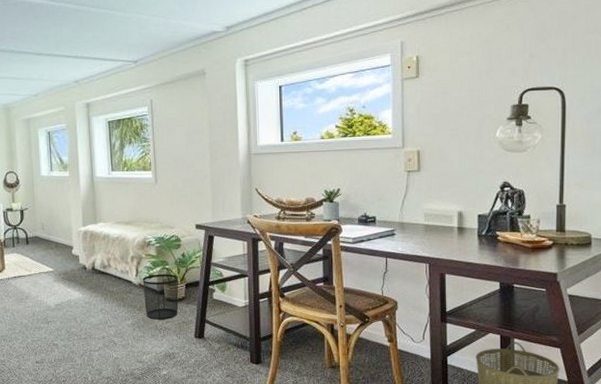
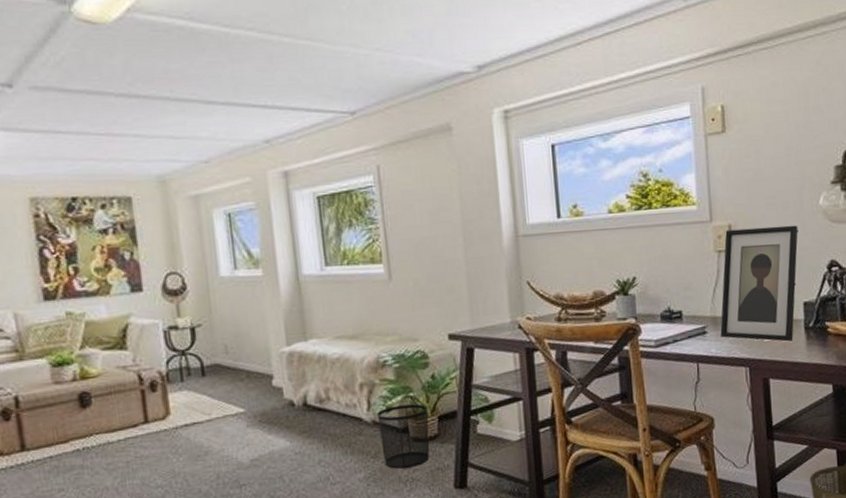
picture frame: none [406,152,476,246] -> present [720,225,798,342]

